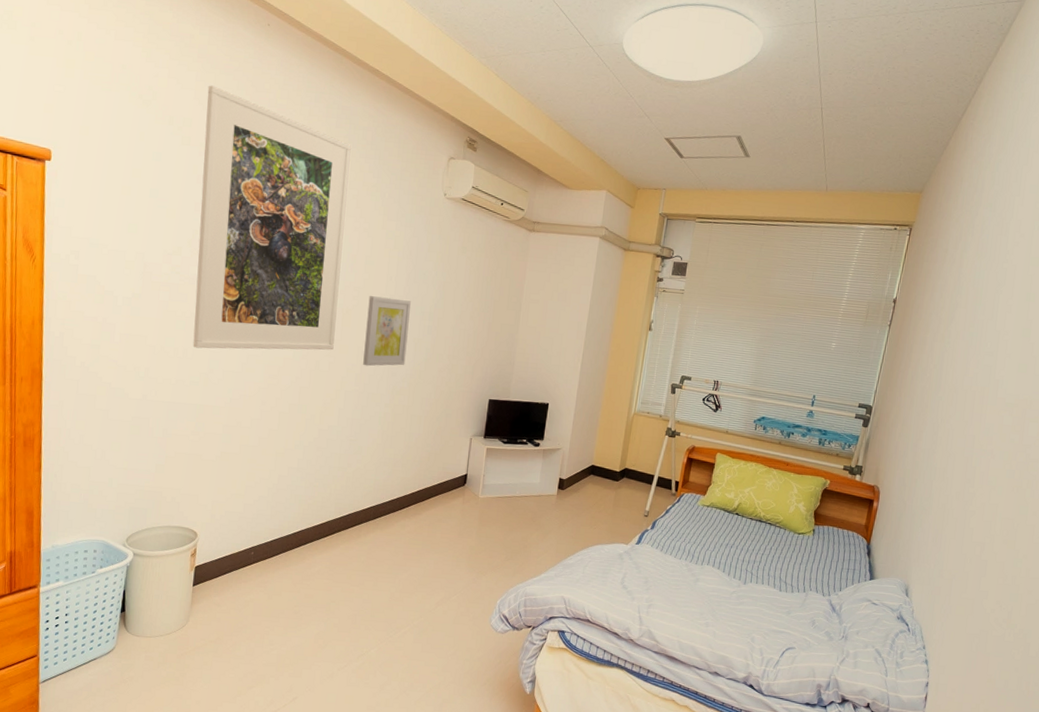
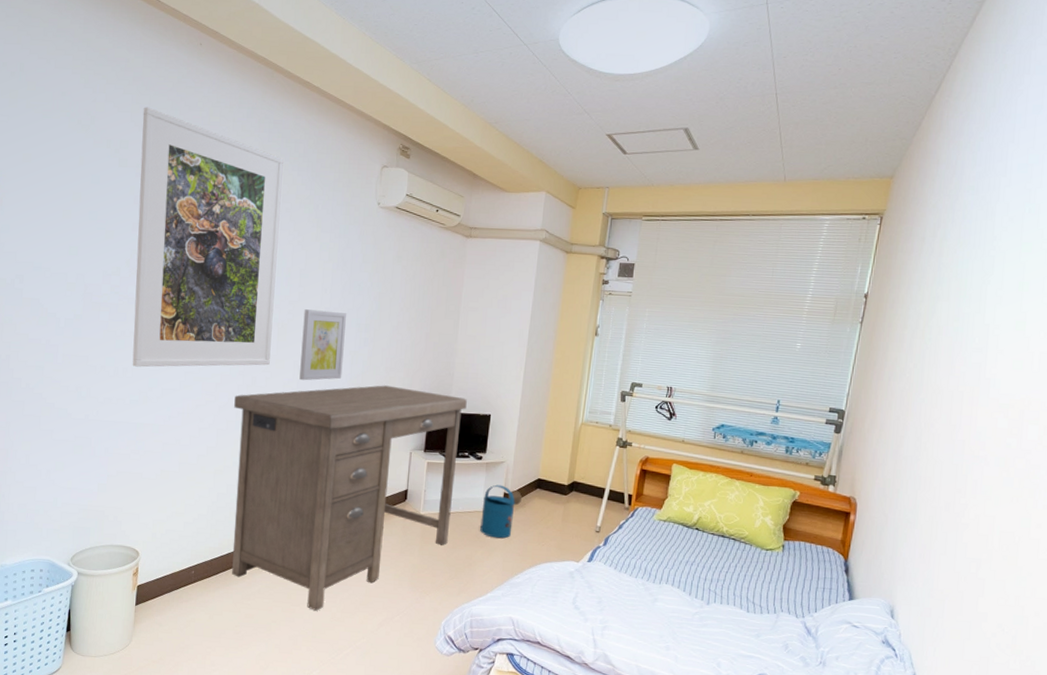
desk: none [292,372,526,591] -> present [232,385,467,611]
watering can: none [536,470,576,522] -> present [480,484,522,539]

